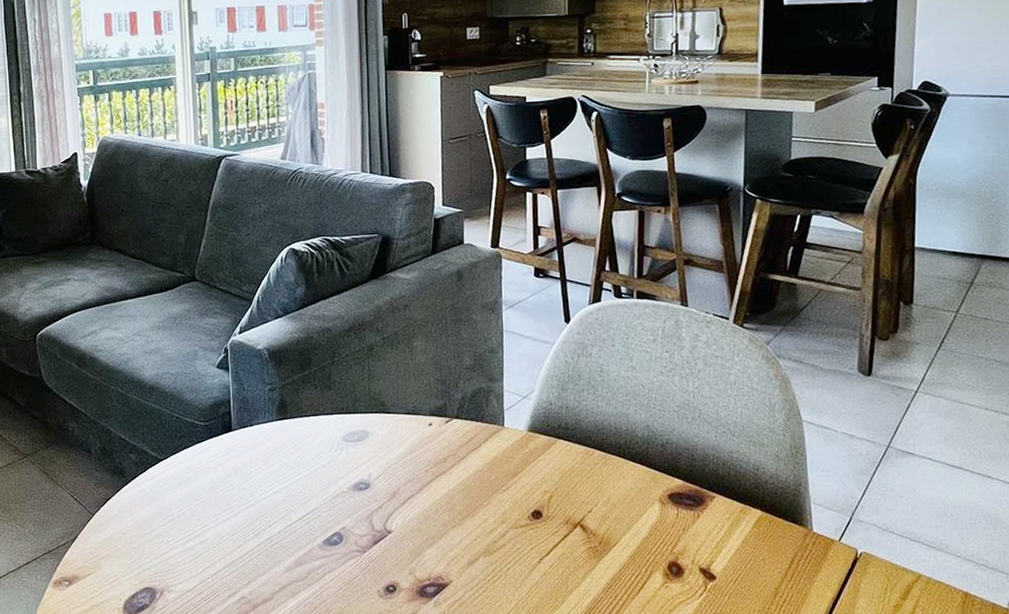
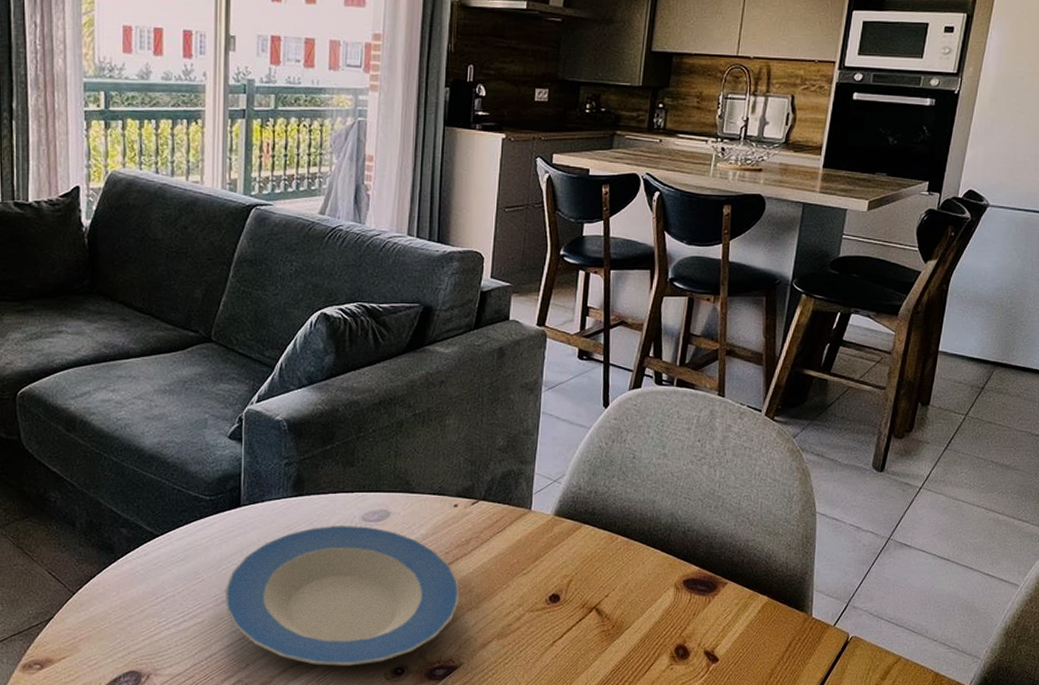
plate: none [223,446,443,583] -> present [224,525,460,666]

